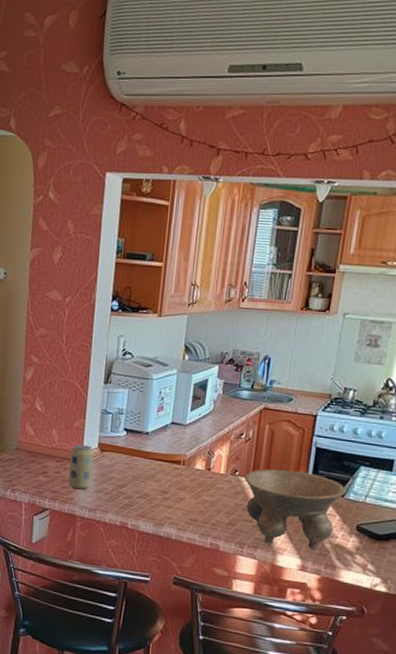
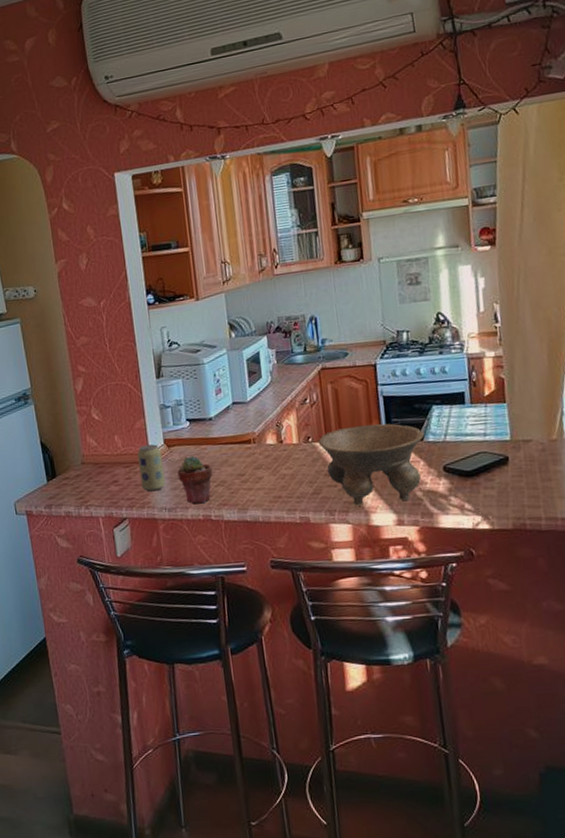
potted succulent: none [104,463,139,511] -> present [177,456,213,504]

